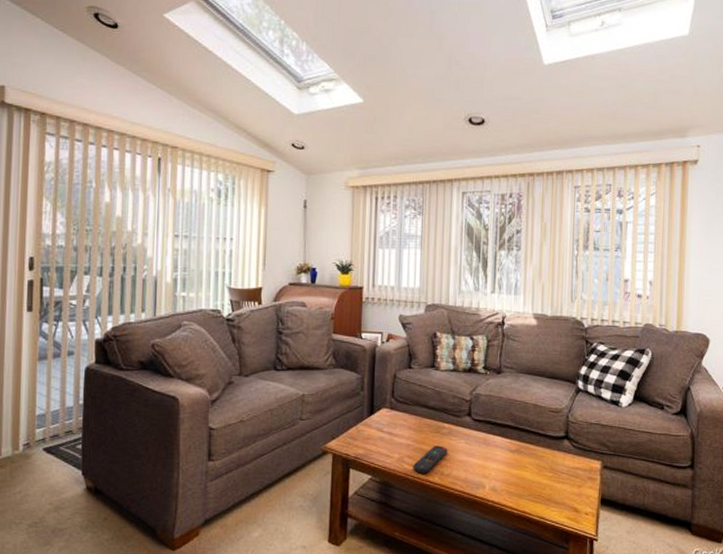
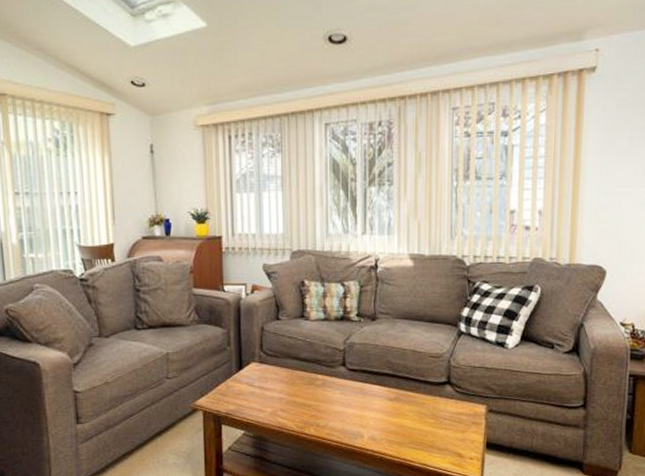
remote control: present [413,445,448,474] -> none [287,397,323,426]

